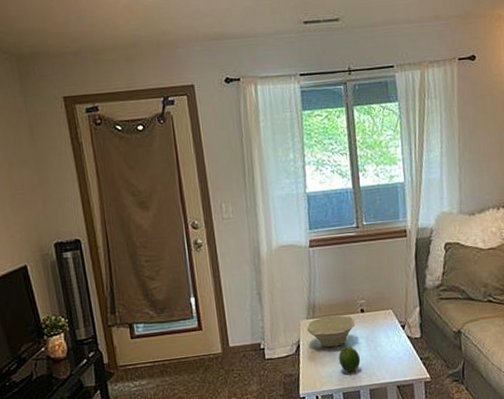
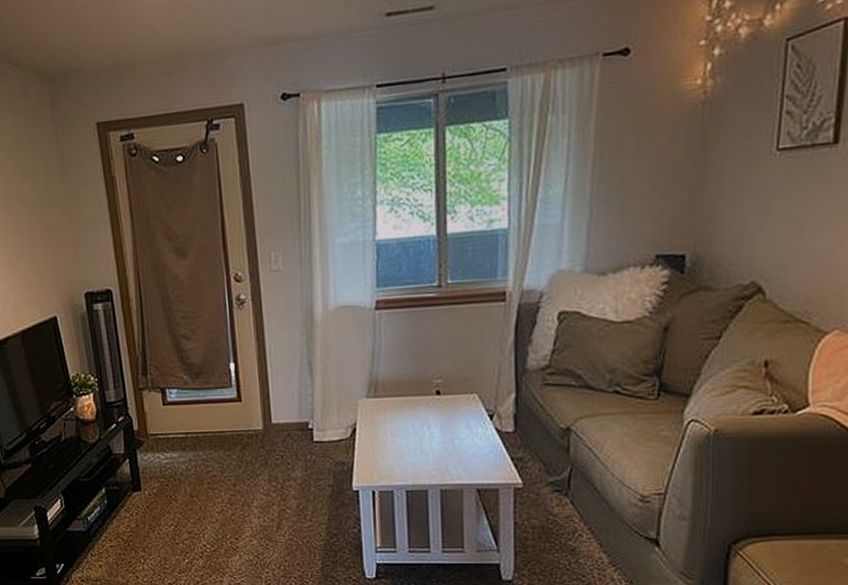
bowl: present [306,315,356,347] -> none [365,395,429,434]
fruit: present [339,346,360,372] -> none [404,435,431,466]

